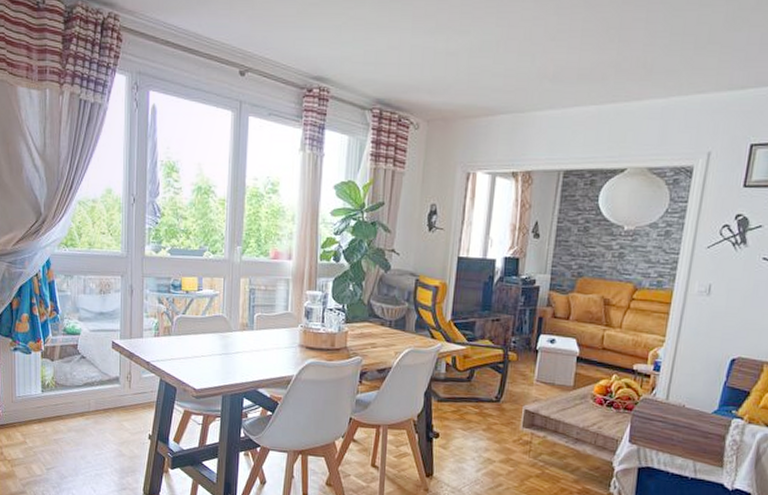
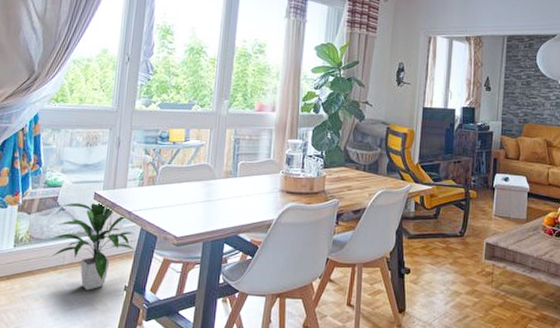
indoor plant: none [73,350,155,437] -> present [49,201,135,290]

